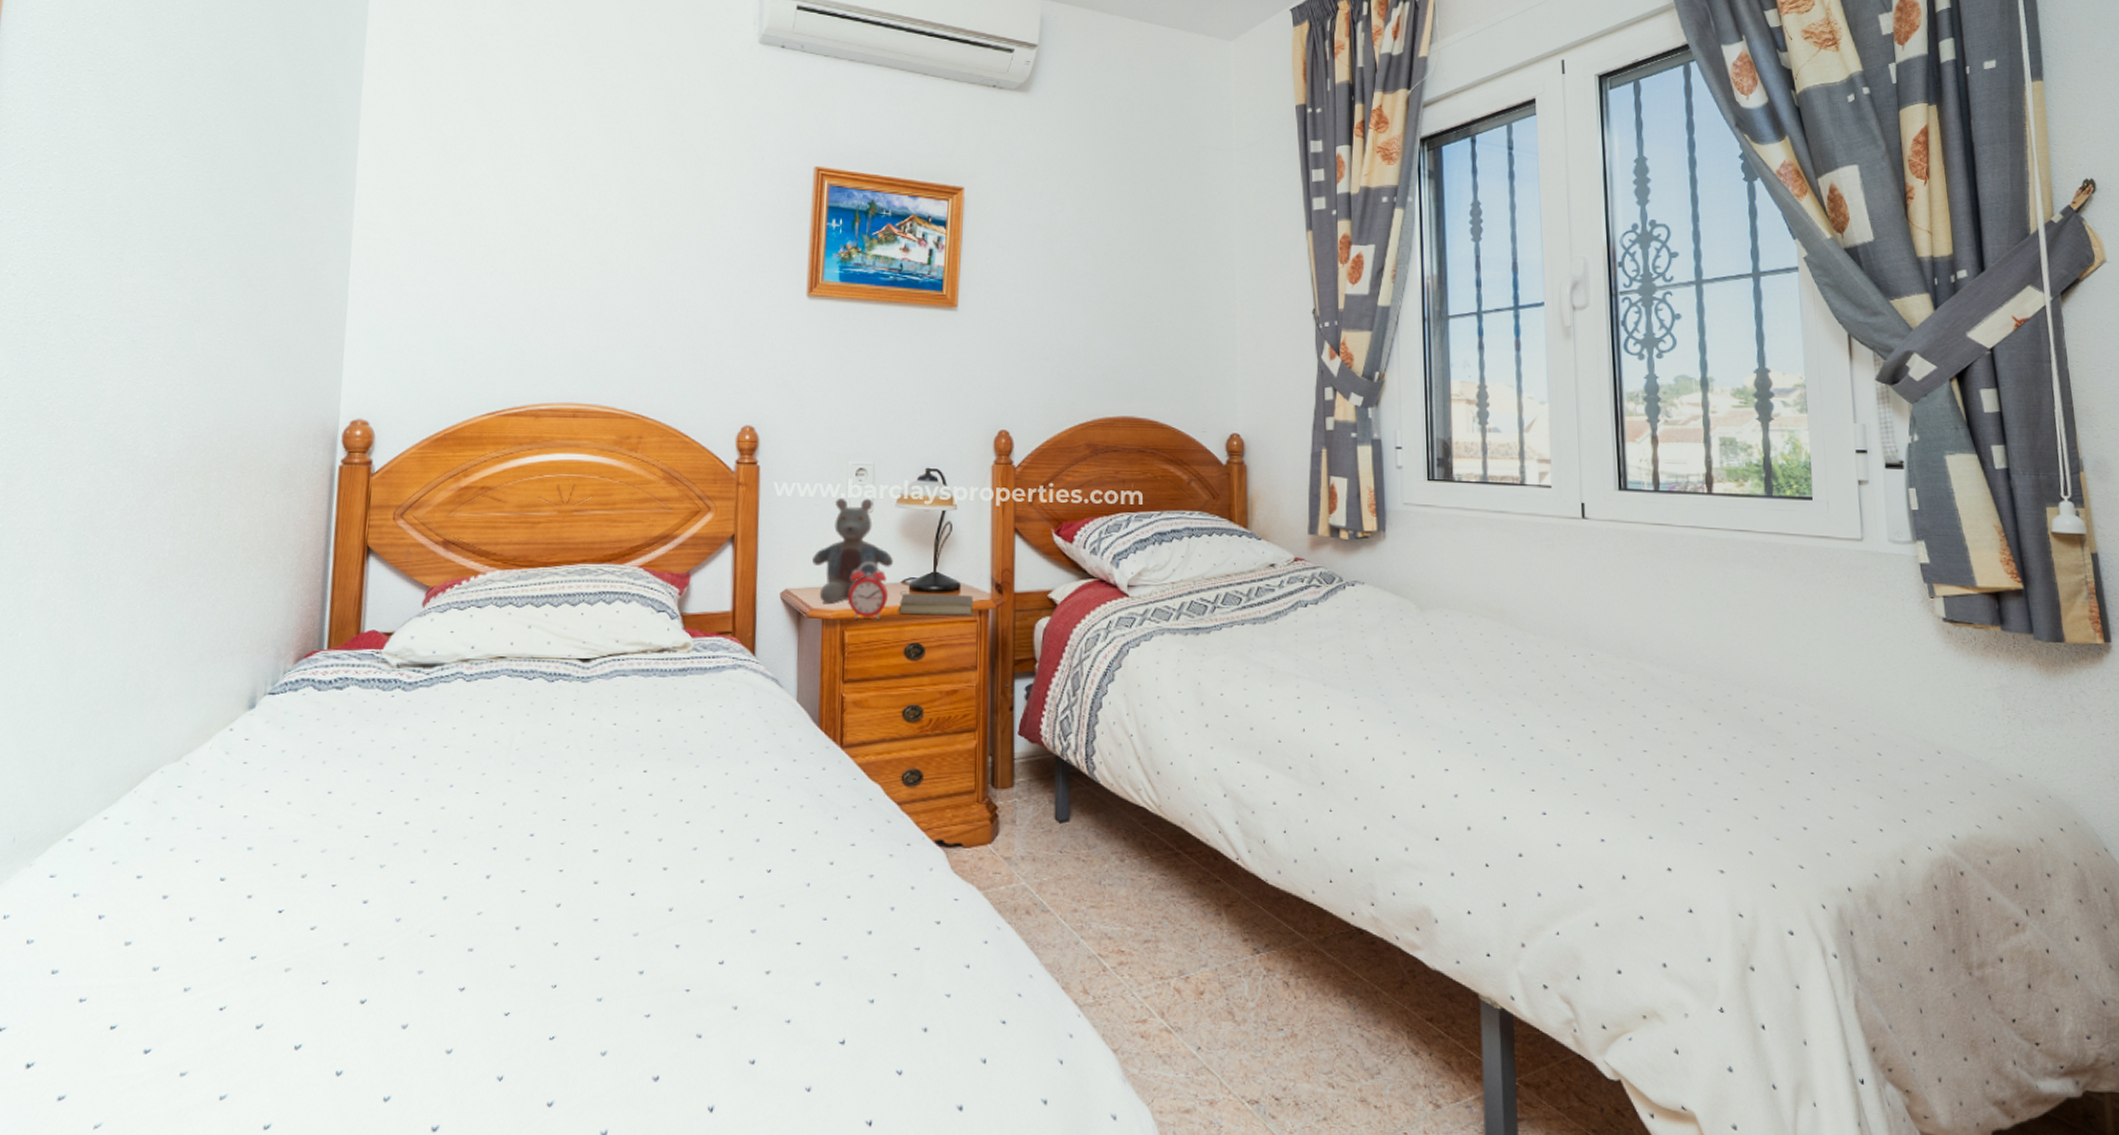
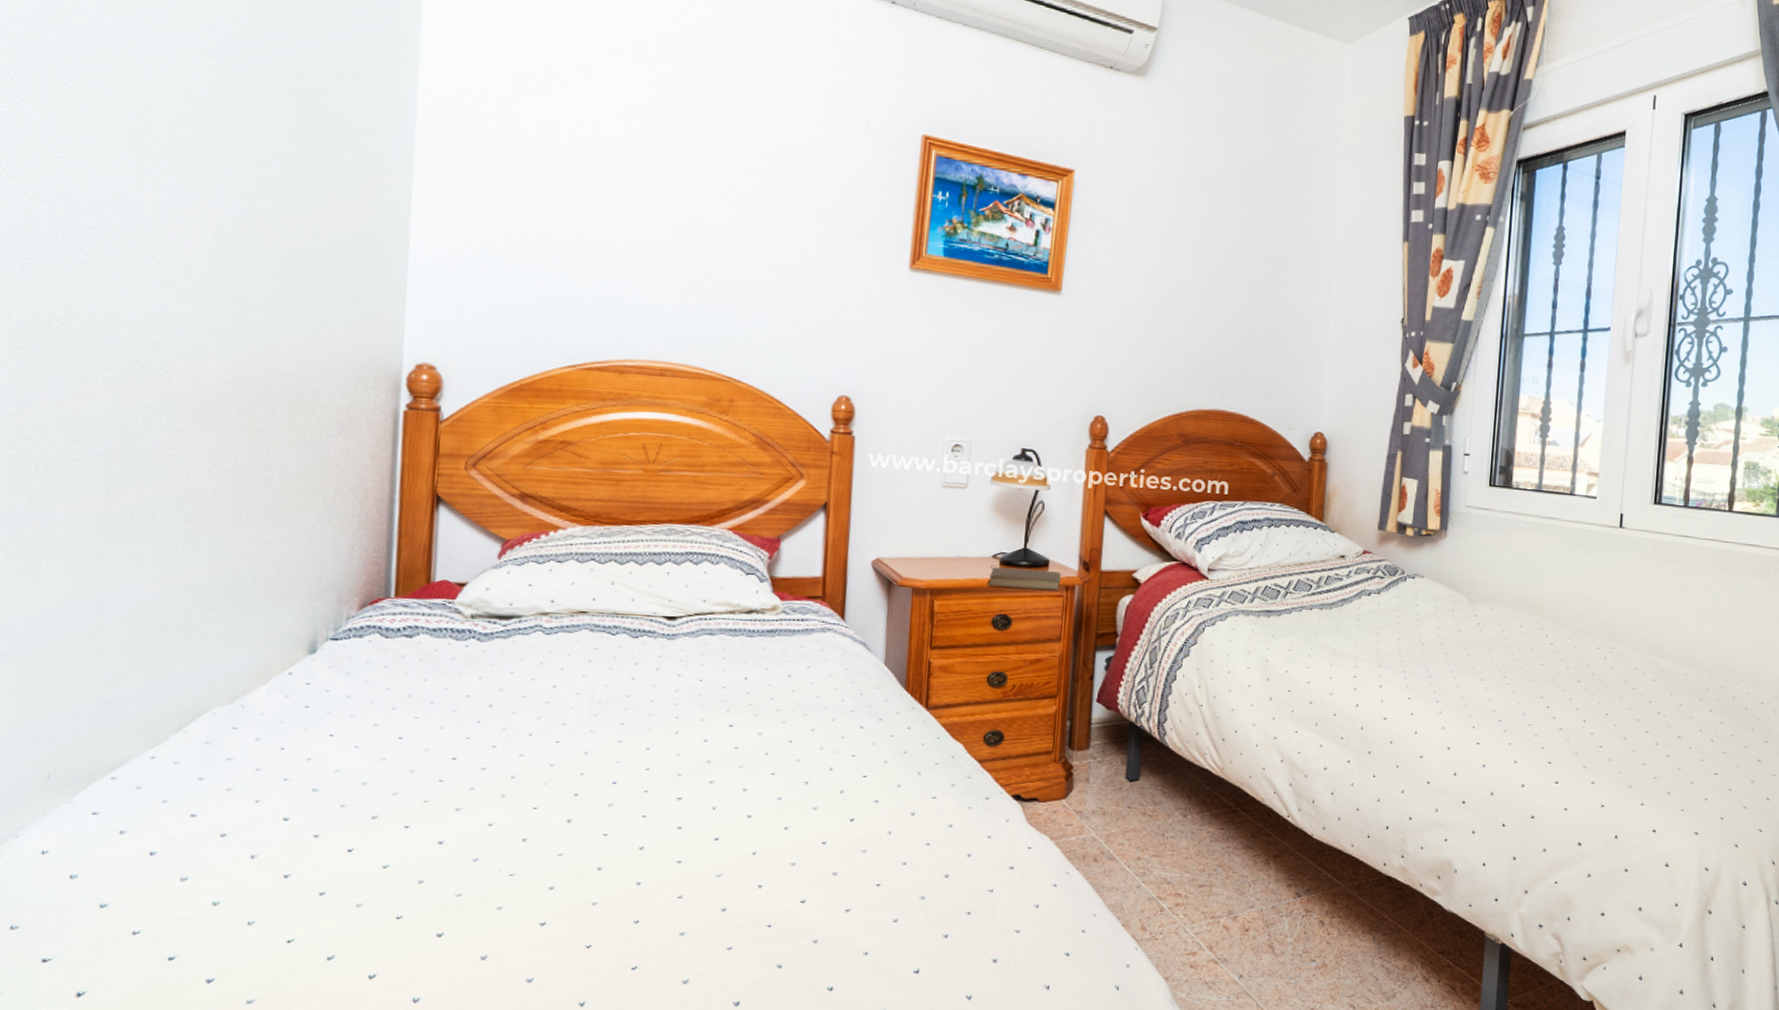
stuffed animal: present [811,497,894,603] -> none [904,472,986,573]
alarm clock: present [848,561,888,620] -> none [938,535,979,591]

